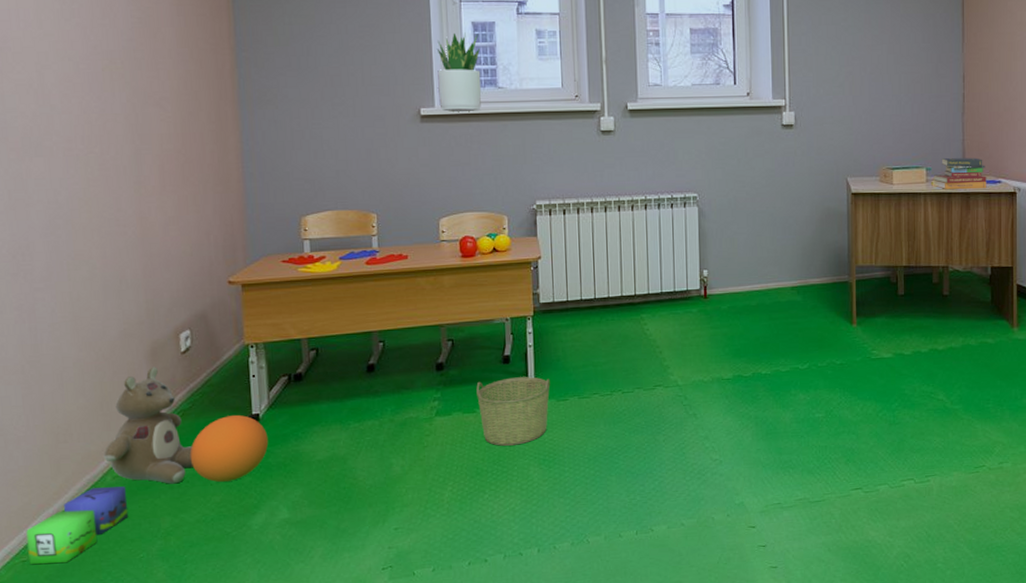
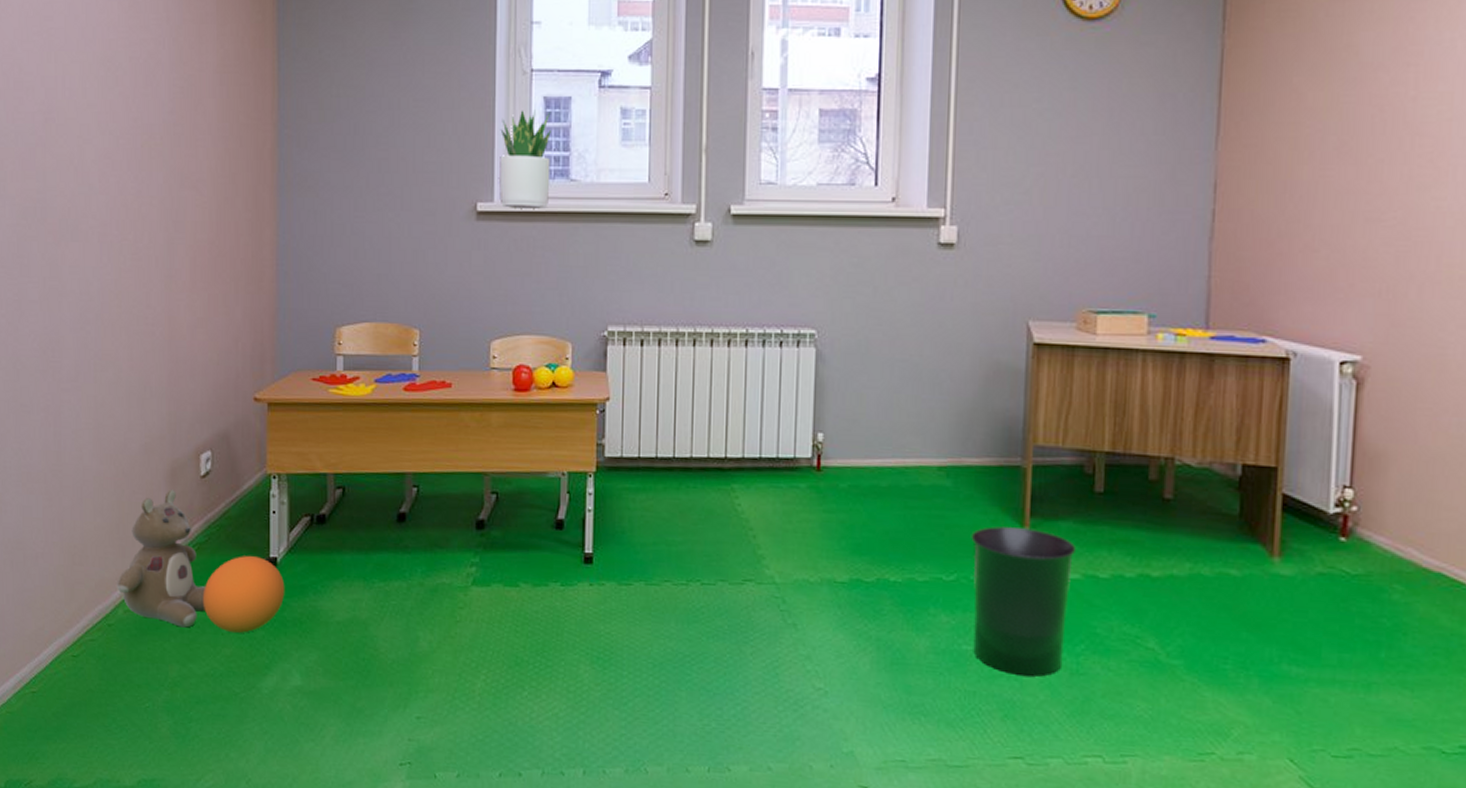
toy box: present [26,486,129,565] -> none [38,620,137,701]
basket: present [476,376,551,446] -> none [521,548,612,635]
waste bin: none [818,325,888,430] -> present [972,526,1075,677]
books: present [933,158,987,190] -> none [1157,302,1243,350]

